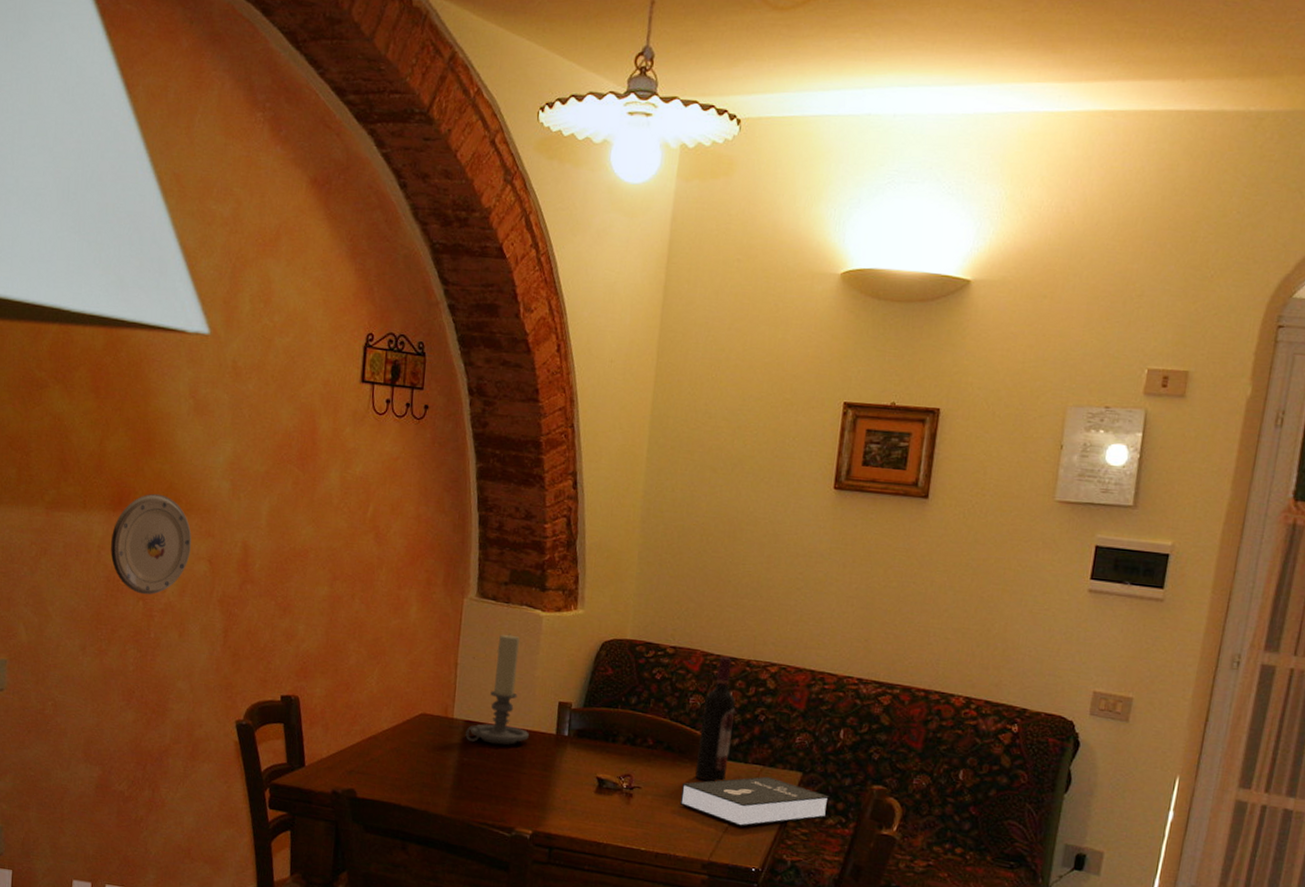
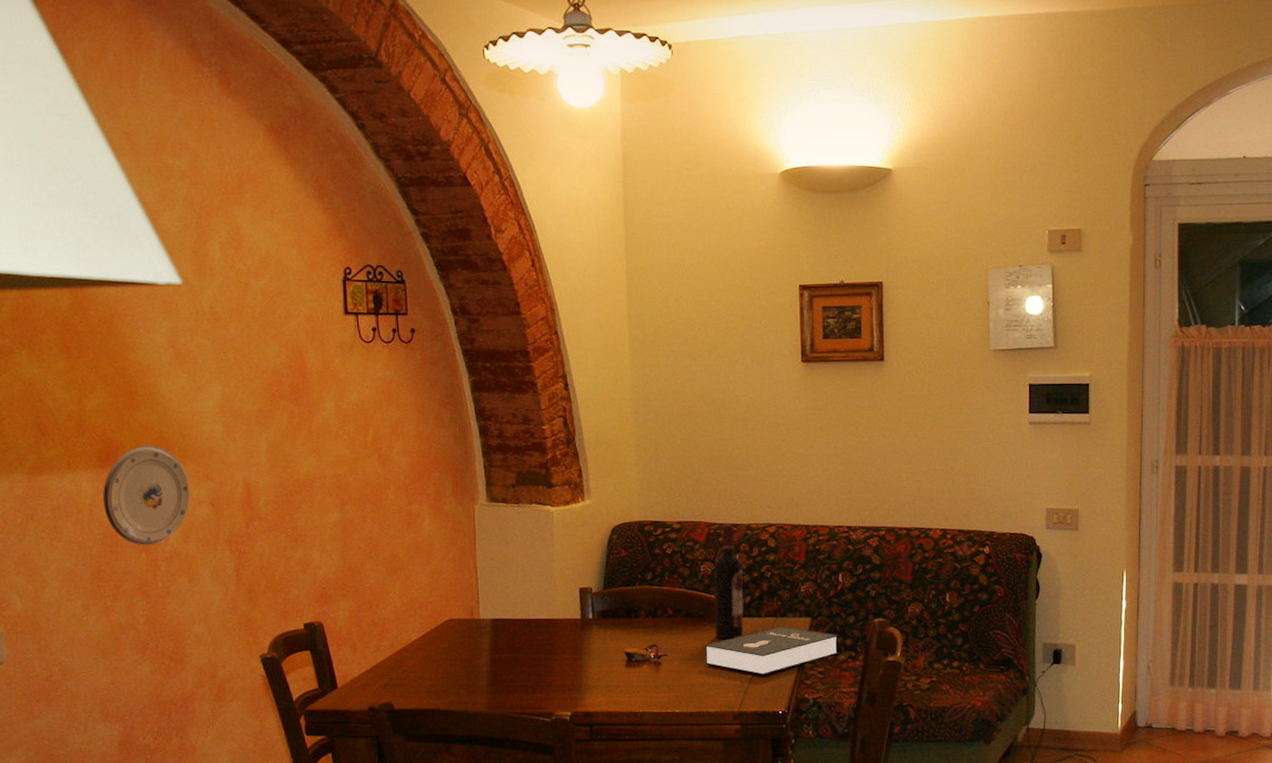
candle holder: present [465,633,529,745] -> none [494,531,555,638]

